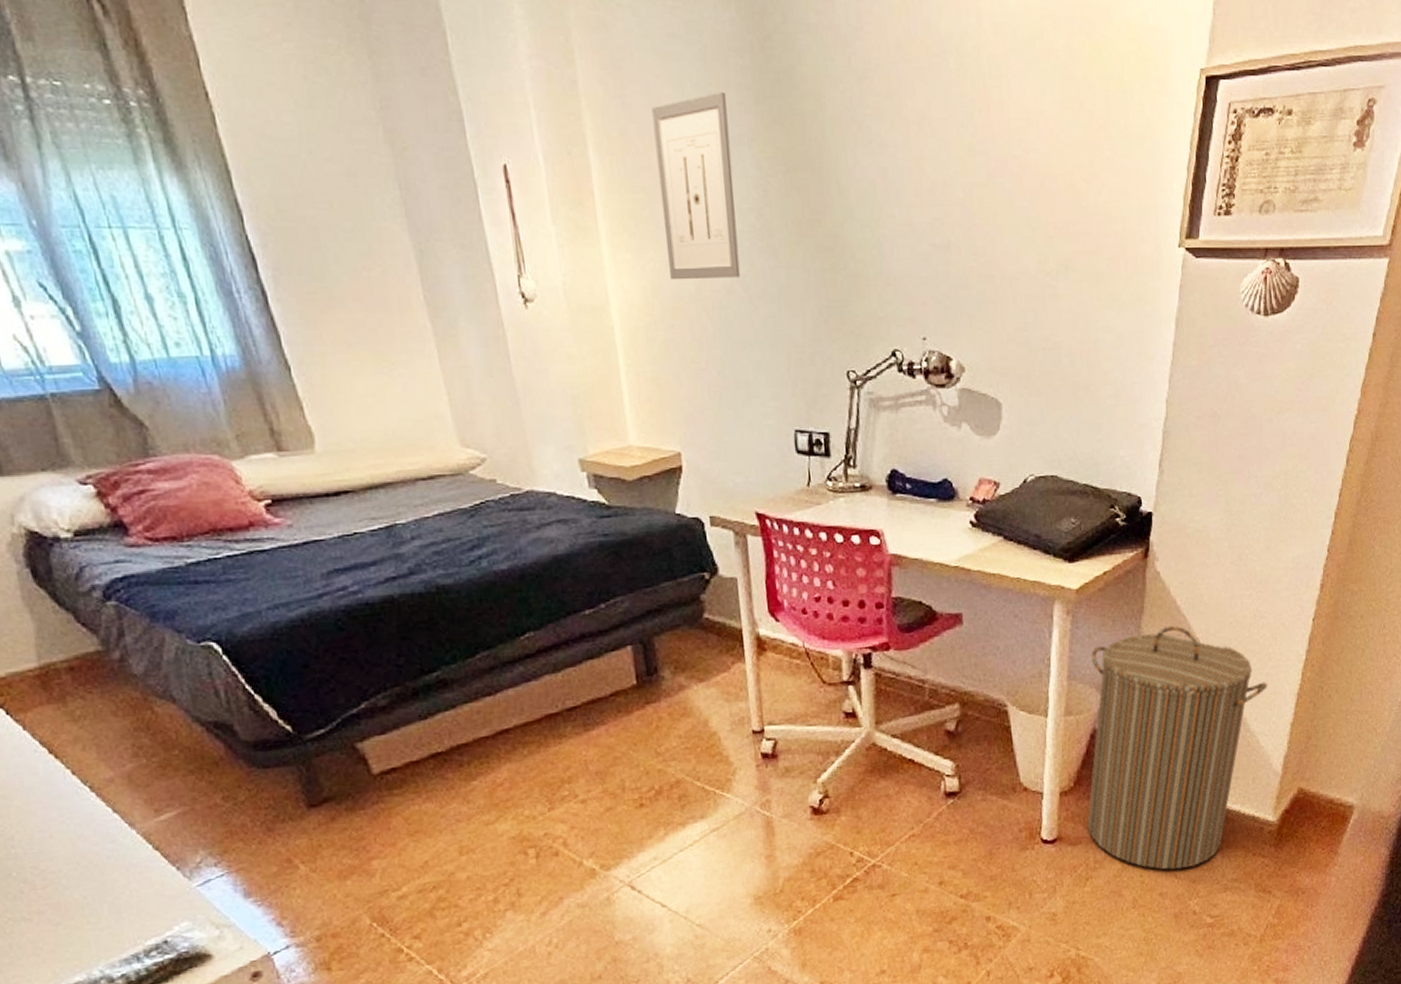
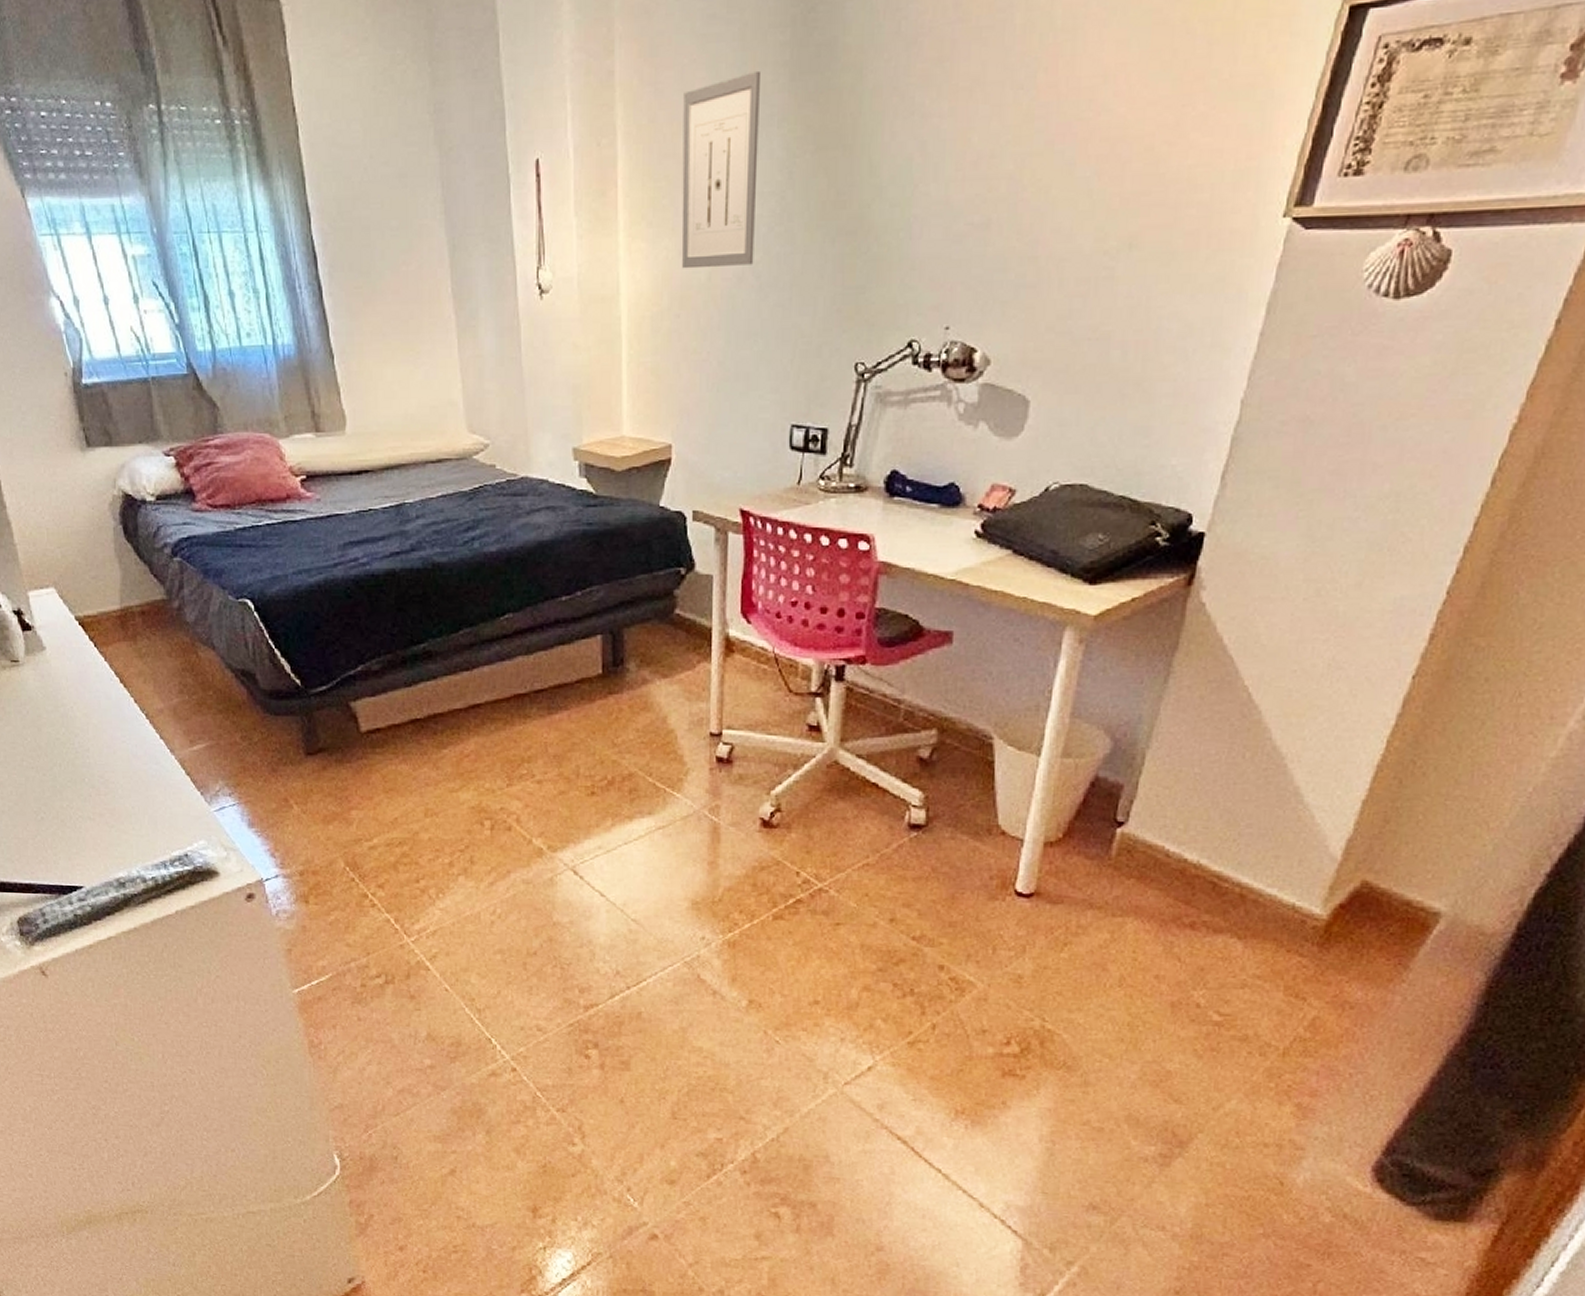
laundry hamper: present [1087,625,1268,870] -> none [1073,667,1337,953]

